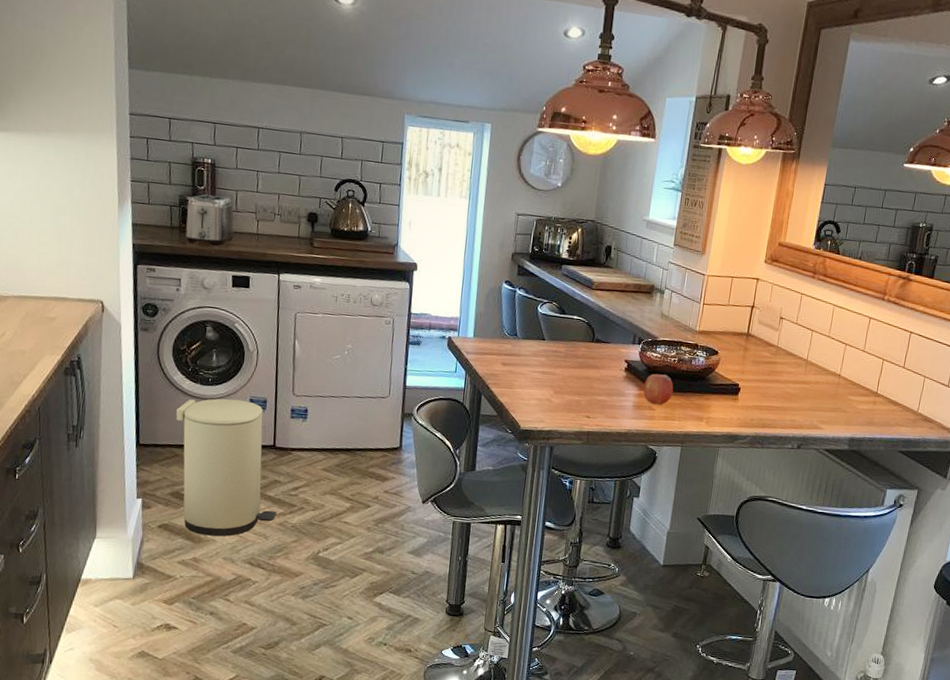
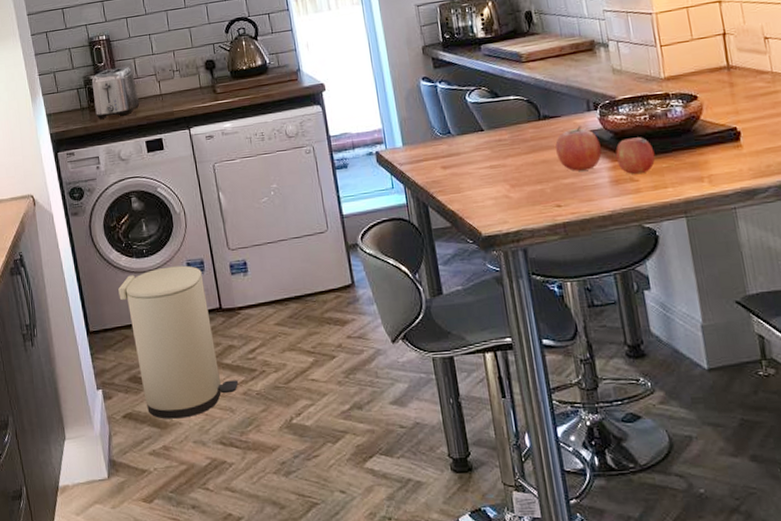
fruit: none [598,354,635,393] -> present [555,126,602,171]

